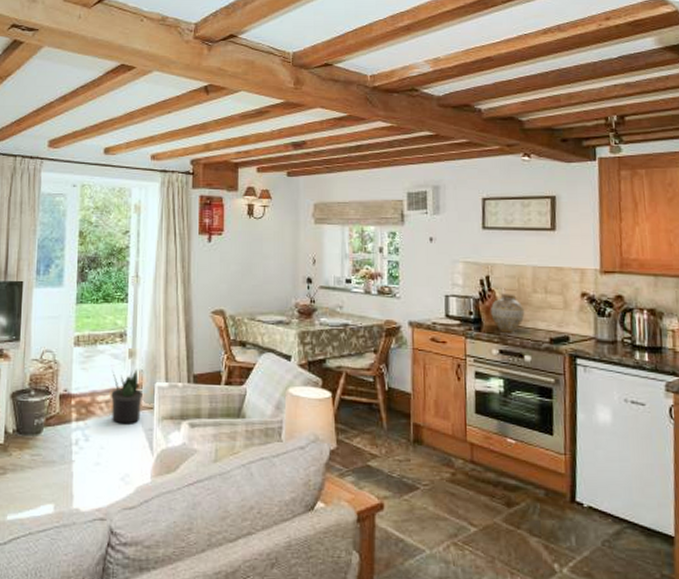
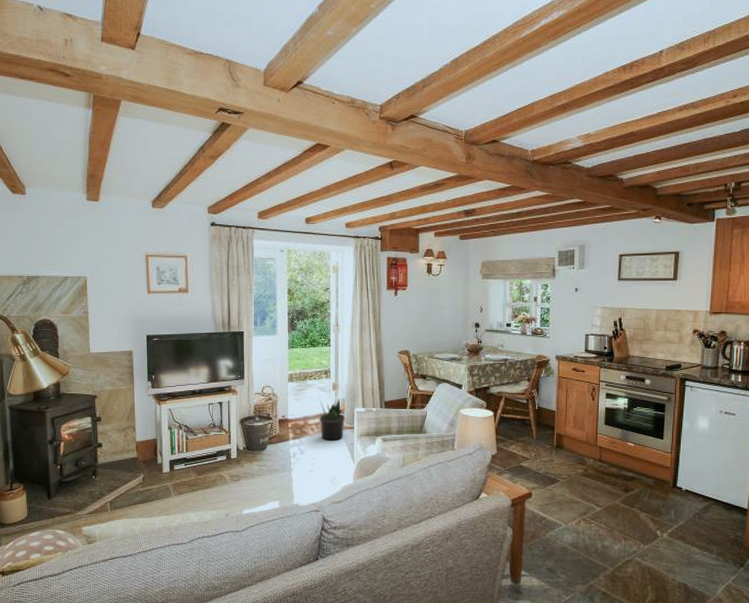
ceramic jug: present [491,294,525,334] -> none [621,332,648,364]

